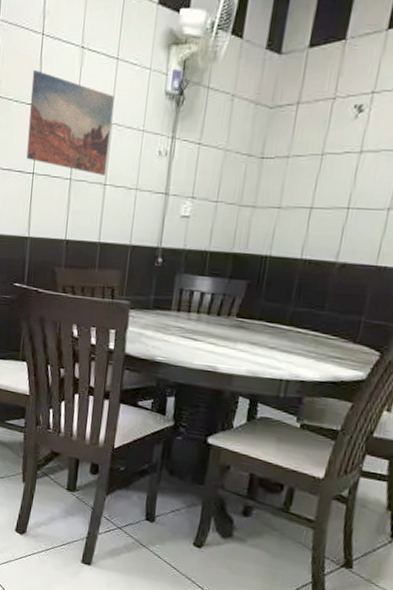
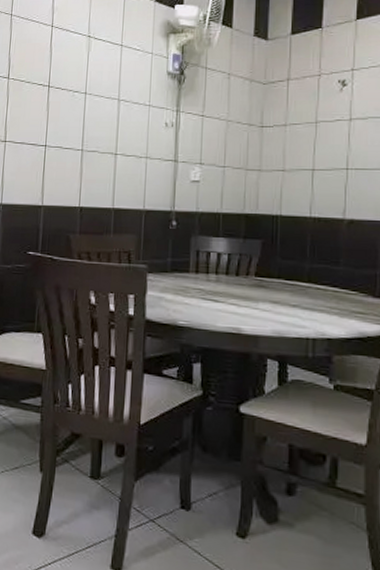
wall art: present [26,70,115,175] -> none [39,56,121,146]

